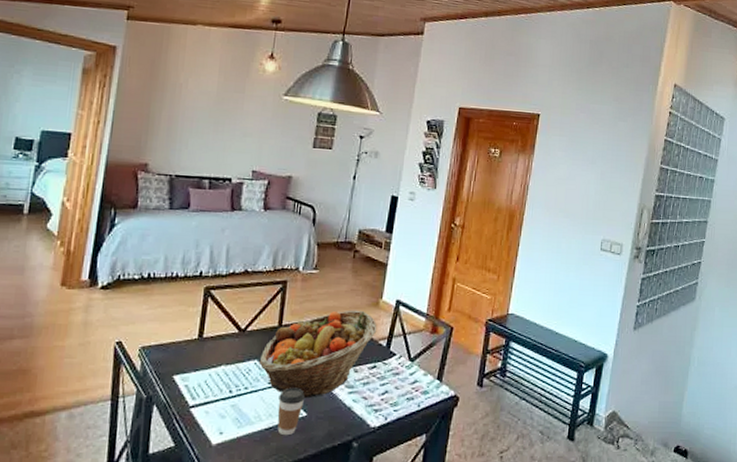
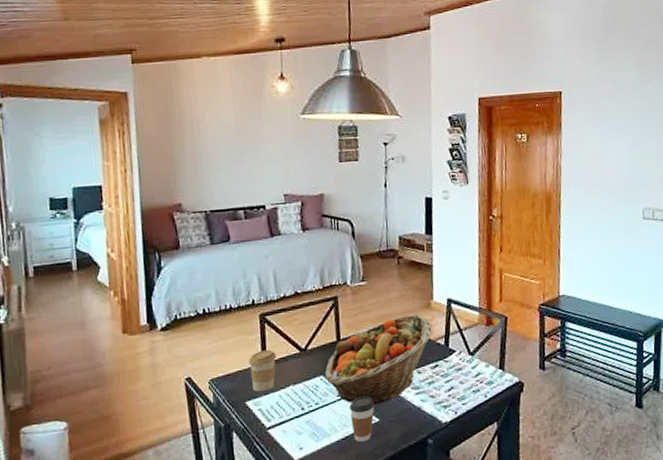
coffee cup: none [183,324,214,368] -> present [248,349,277,393]

